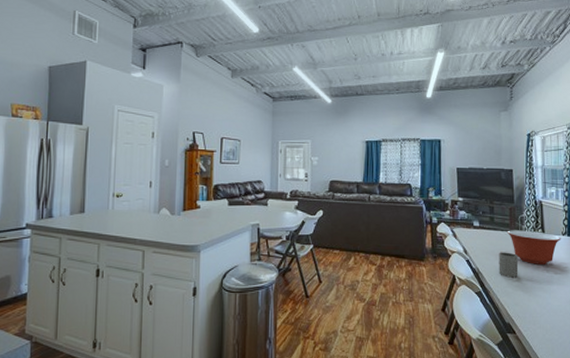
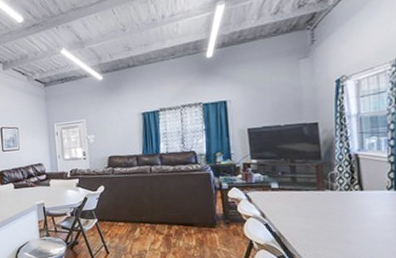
mug: present [499,252,519,278] -> none [304,213,330,240]
mixing bowl: present [507,230,562,265] -> none [314,188,386,224]

